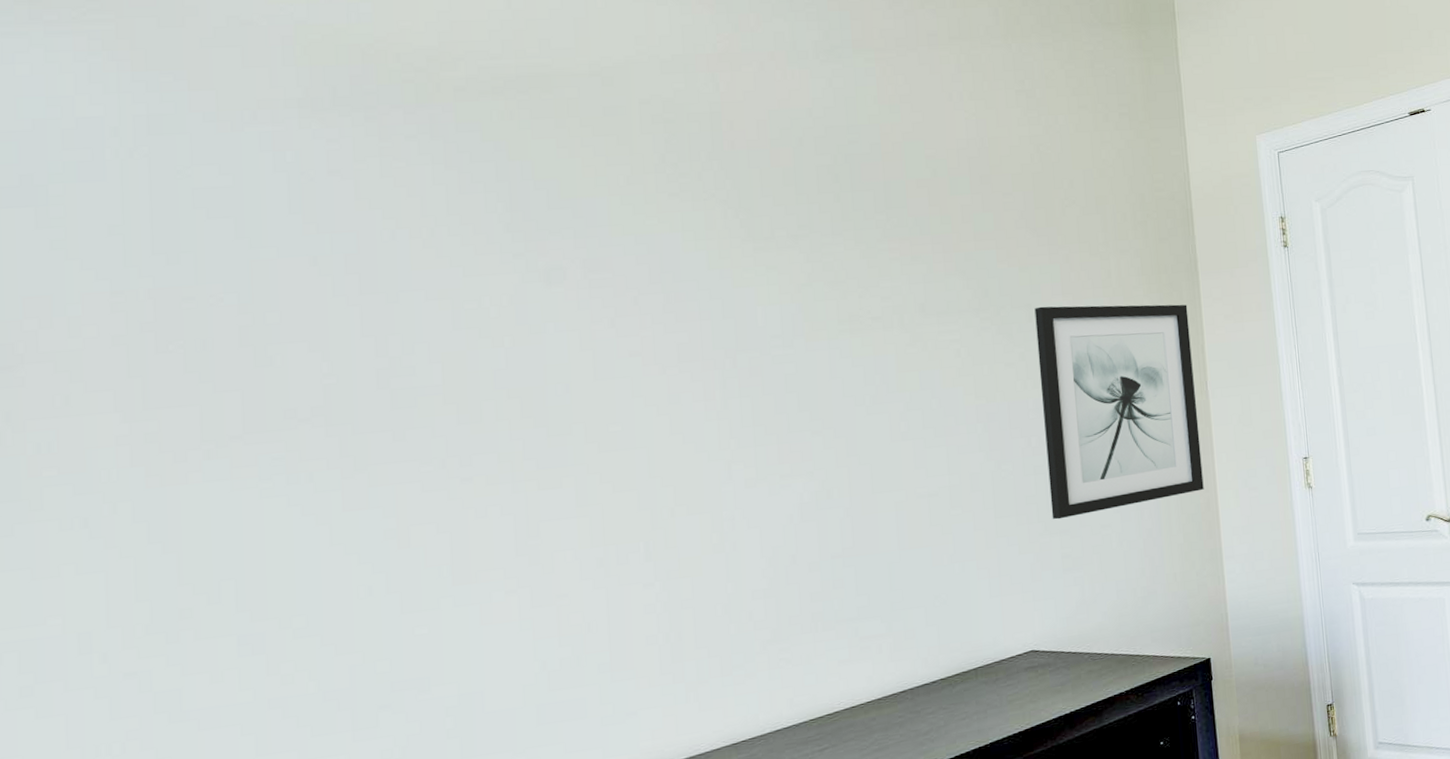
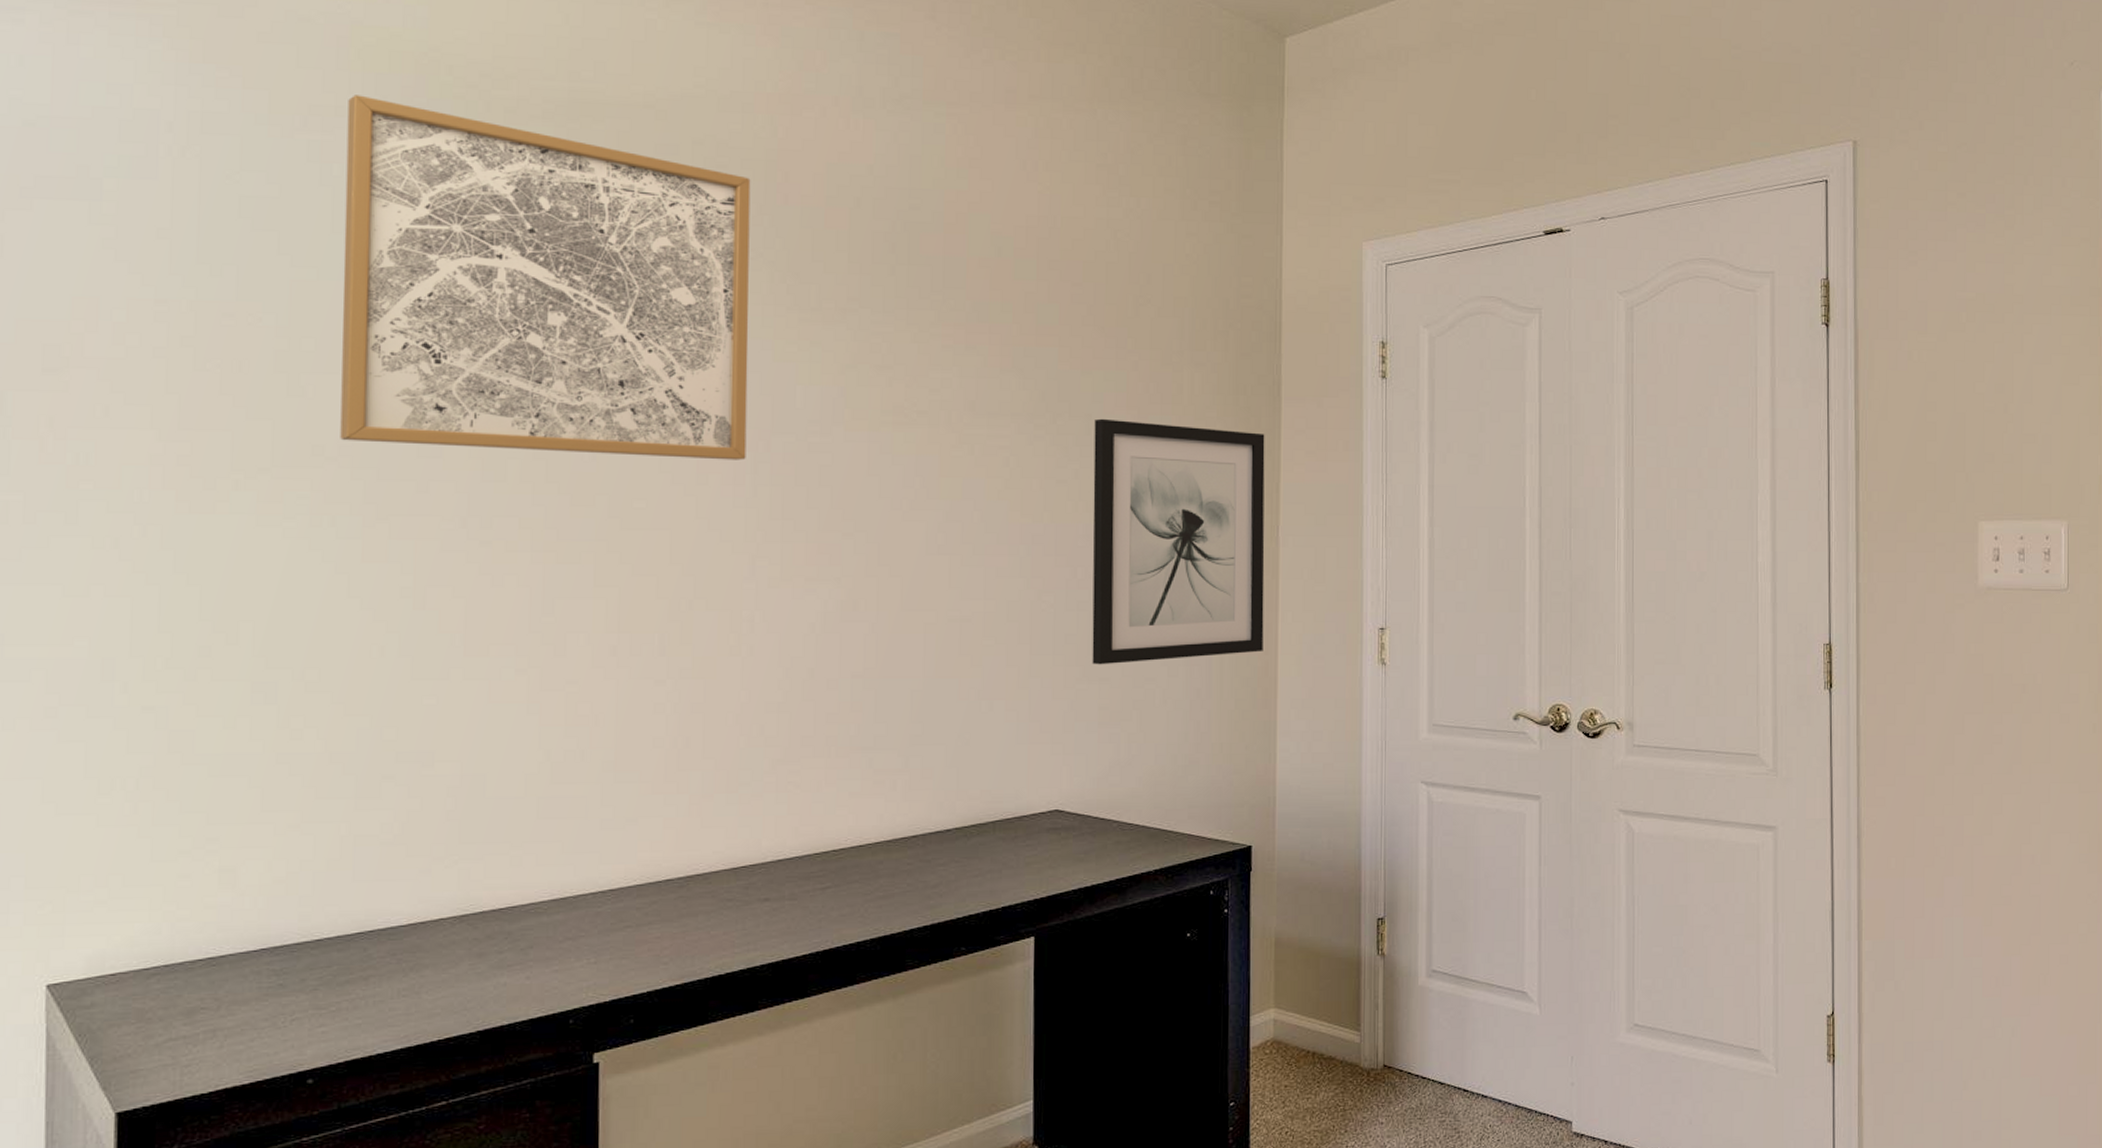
wall art: none [297,87,714,402] -> present [340,95,751,460]

